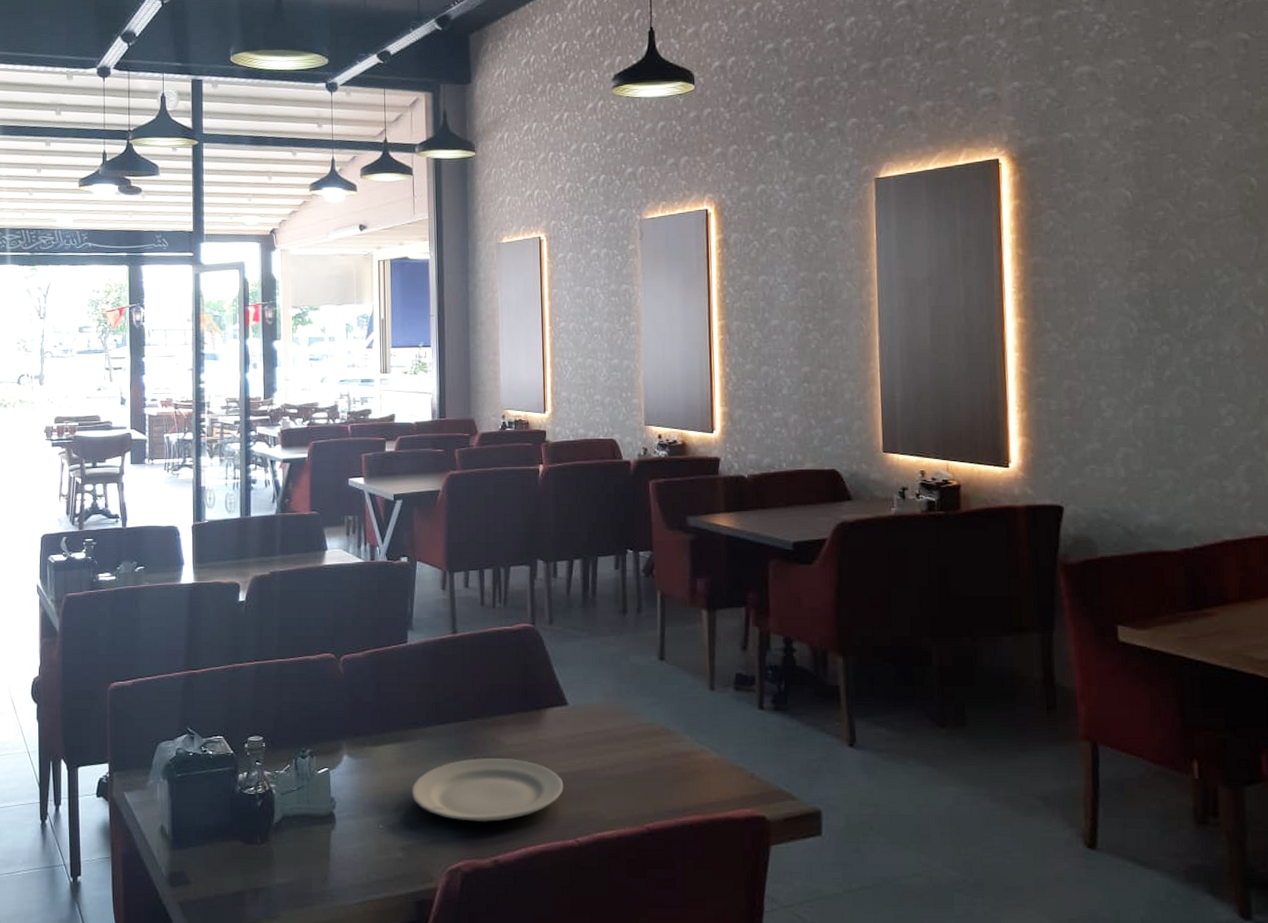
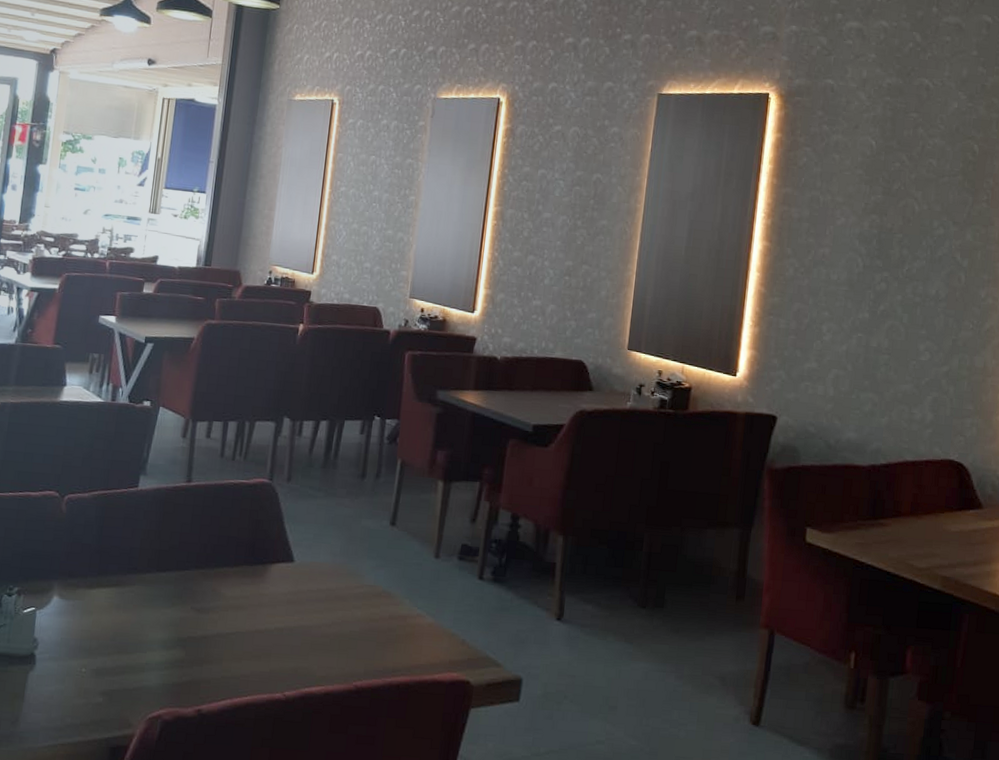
plate: present [411,757,564,823] -> none [120,607,279,672]

